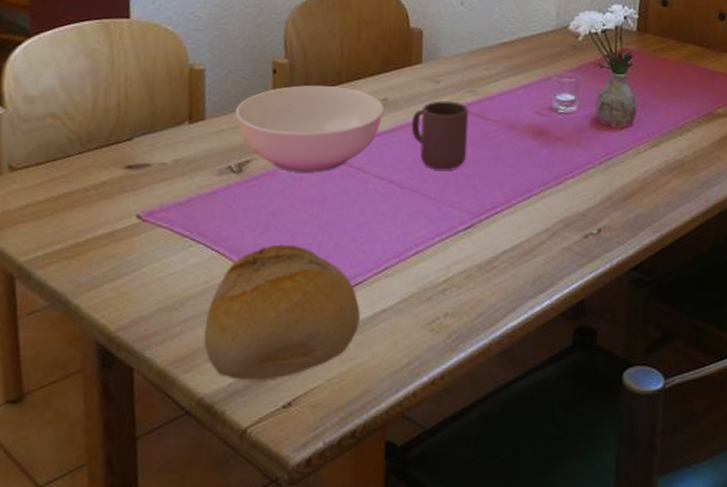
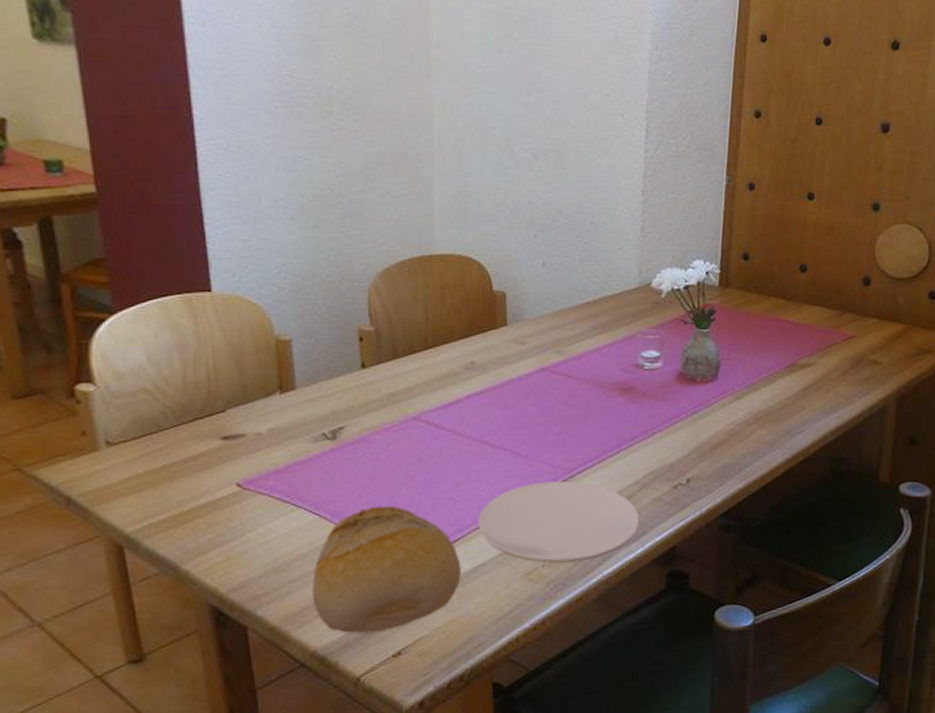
bowl: present [235,85,385,173] -> none [325,351,473,437]
plate: none [380,226,547,313] -> present [478,481,639,563]
cup: present [411,100,469,170] -> none [500,362,556,429]

